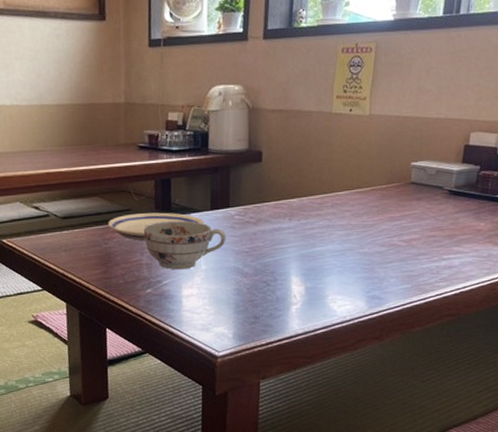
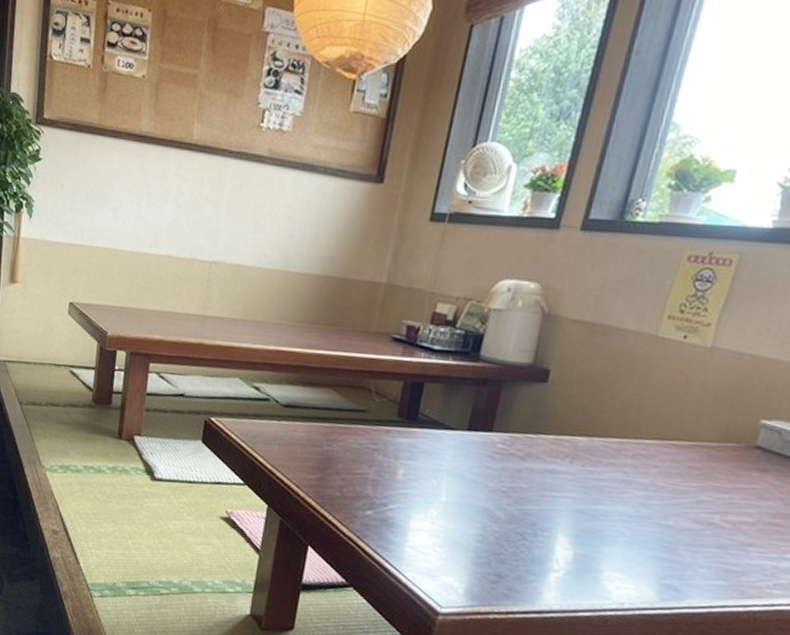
plate: present [108,212,205,241] -> none [336,416,457,452]
teacup: present [143,220,226,270] -> none [376,432,481,497]

